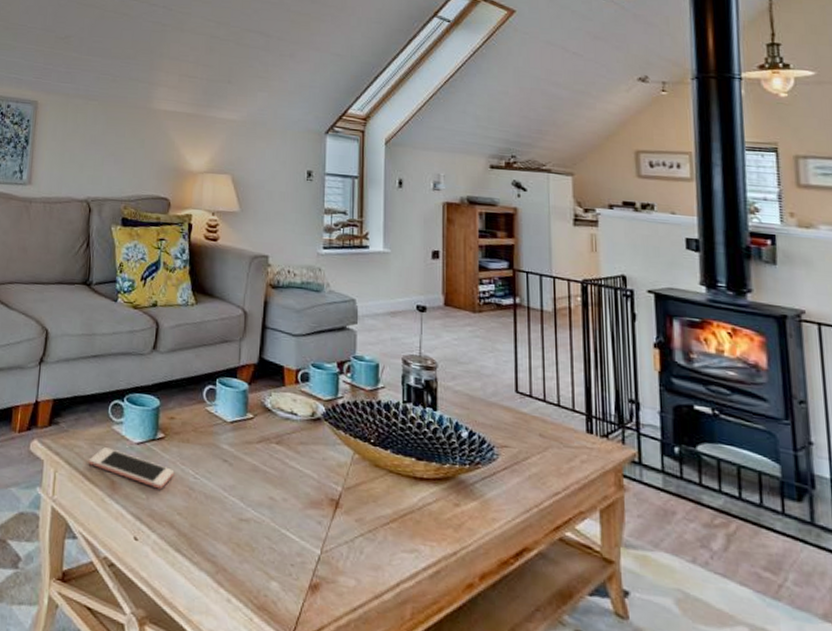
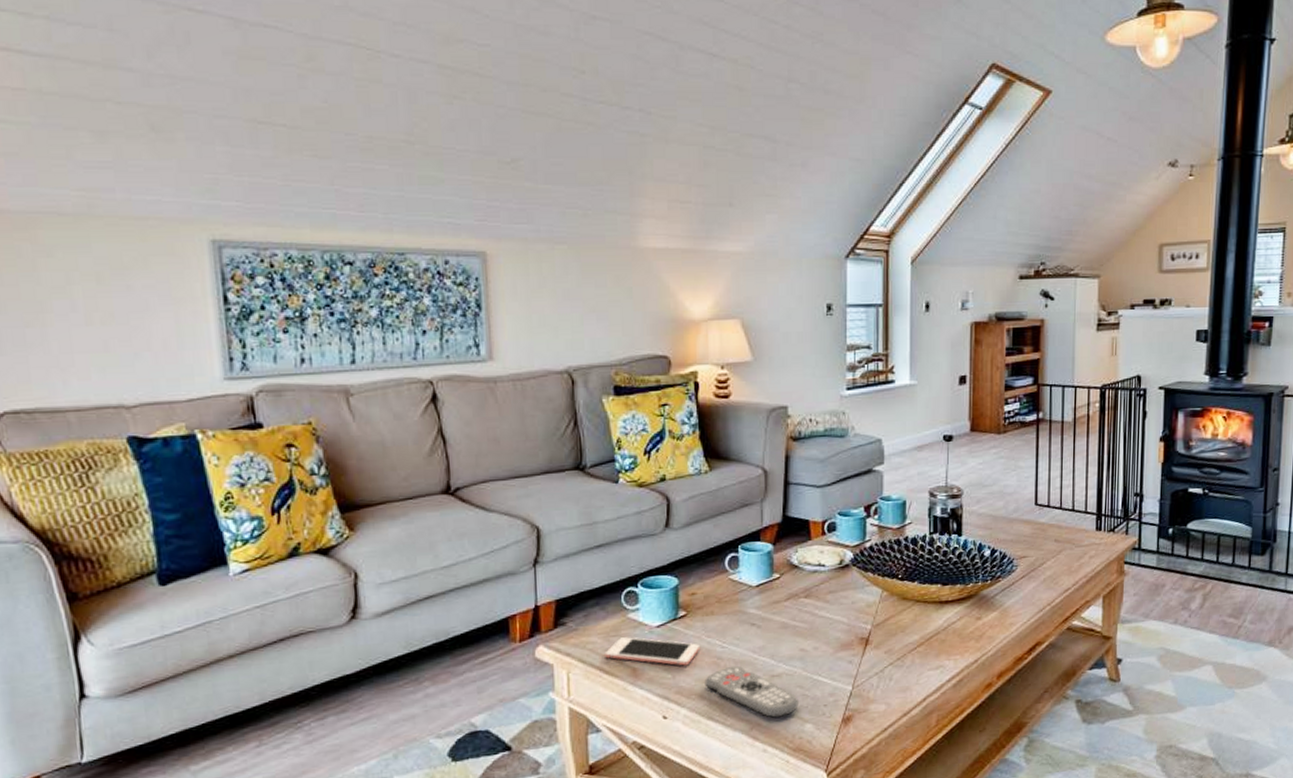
remote control: none [175,499,265,567] -> present [704,665,799,718]

